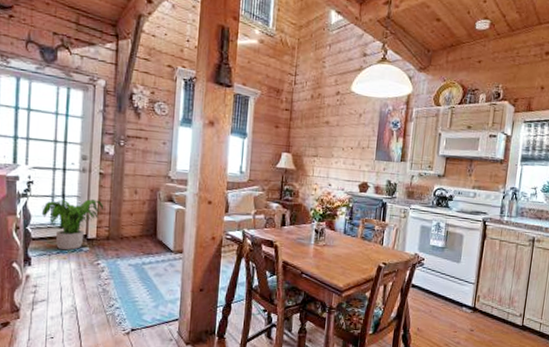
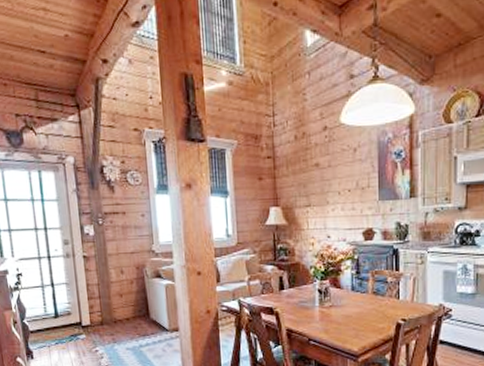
potted plant: present [41,199,104,251] -> none [34,285,93,340]

